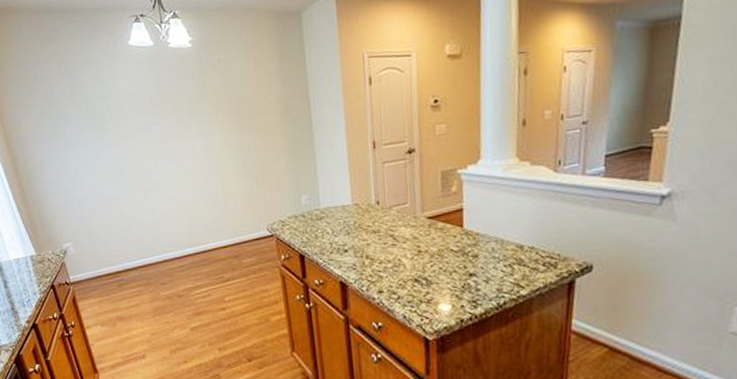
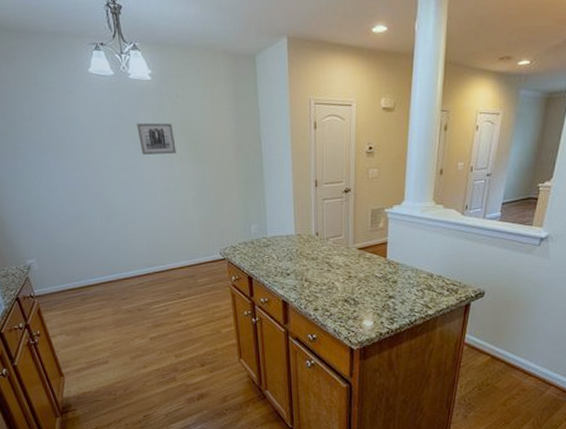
wall art: none [176,90,218,125] -> present [137,122,176,155]

